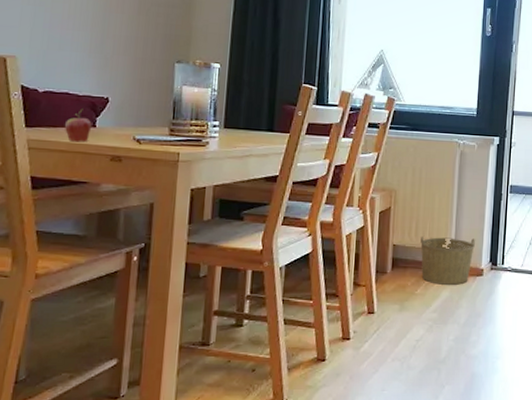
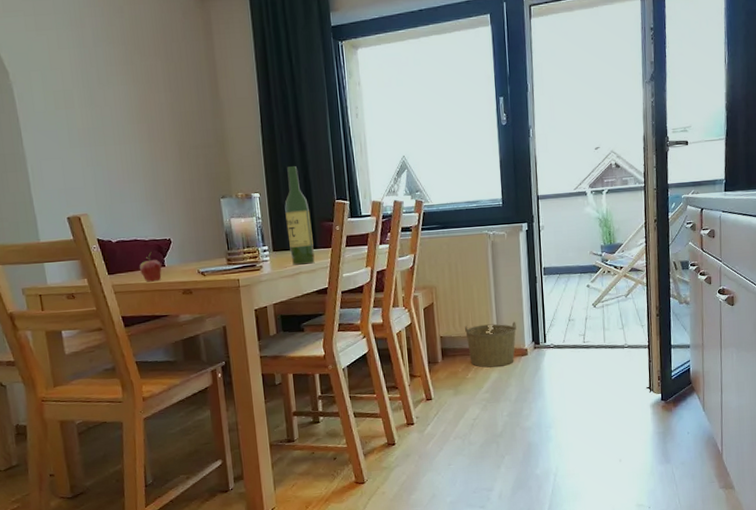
wine bottle: none [242,41,273,147] -> present [284,166,315,265]

